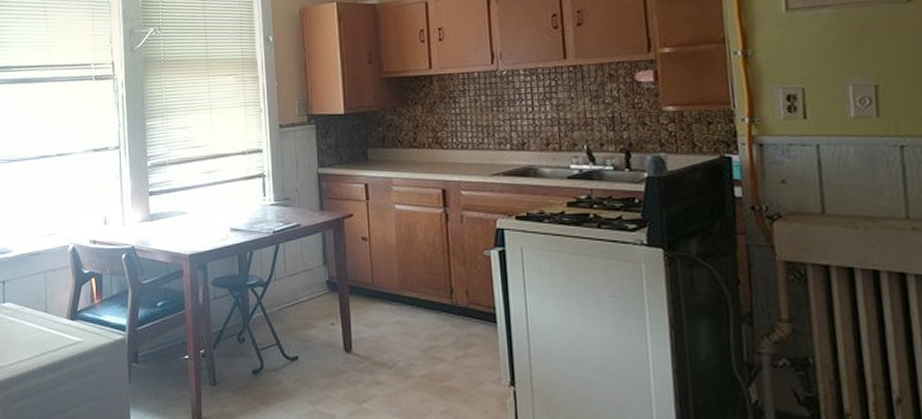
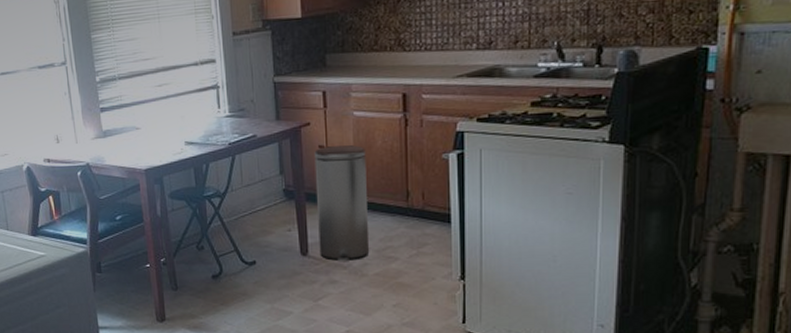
pedal bin: none [357,238,415,361] -> present [314,145,370,262]

